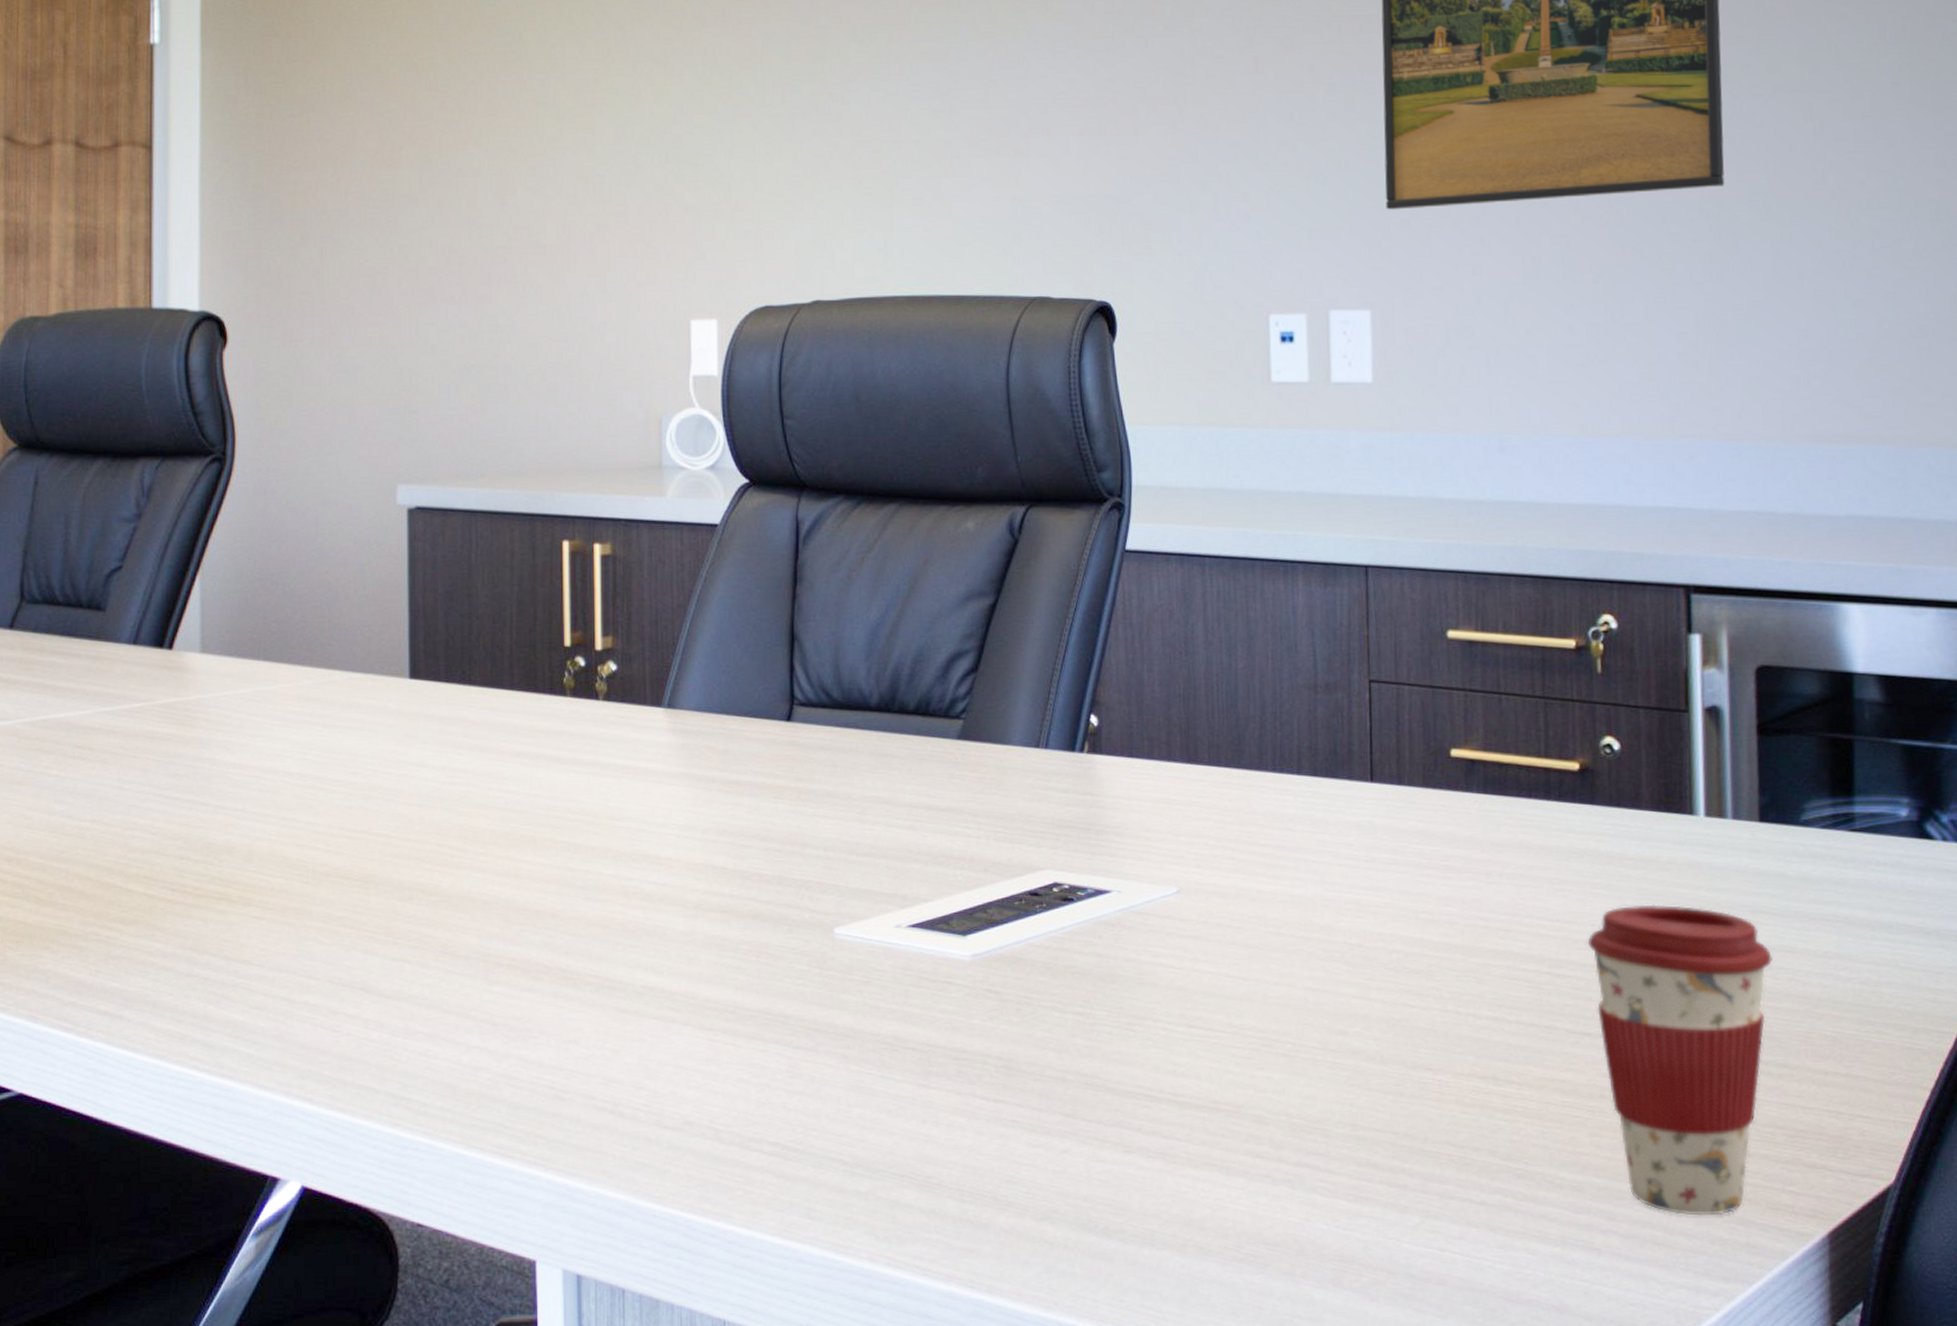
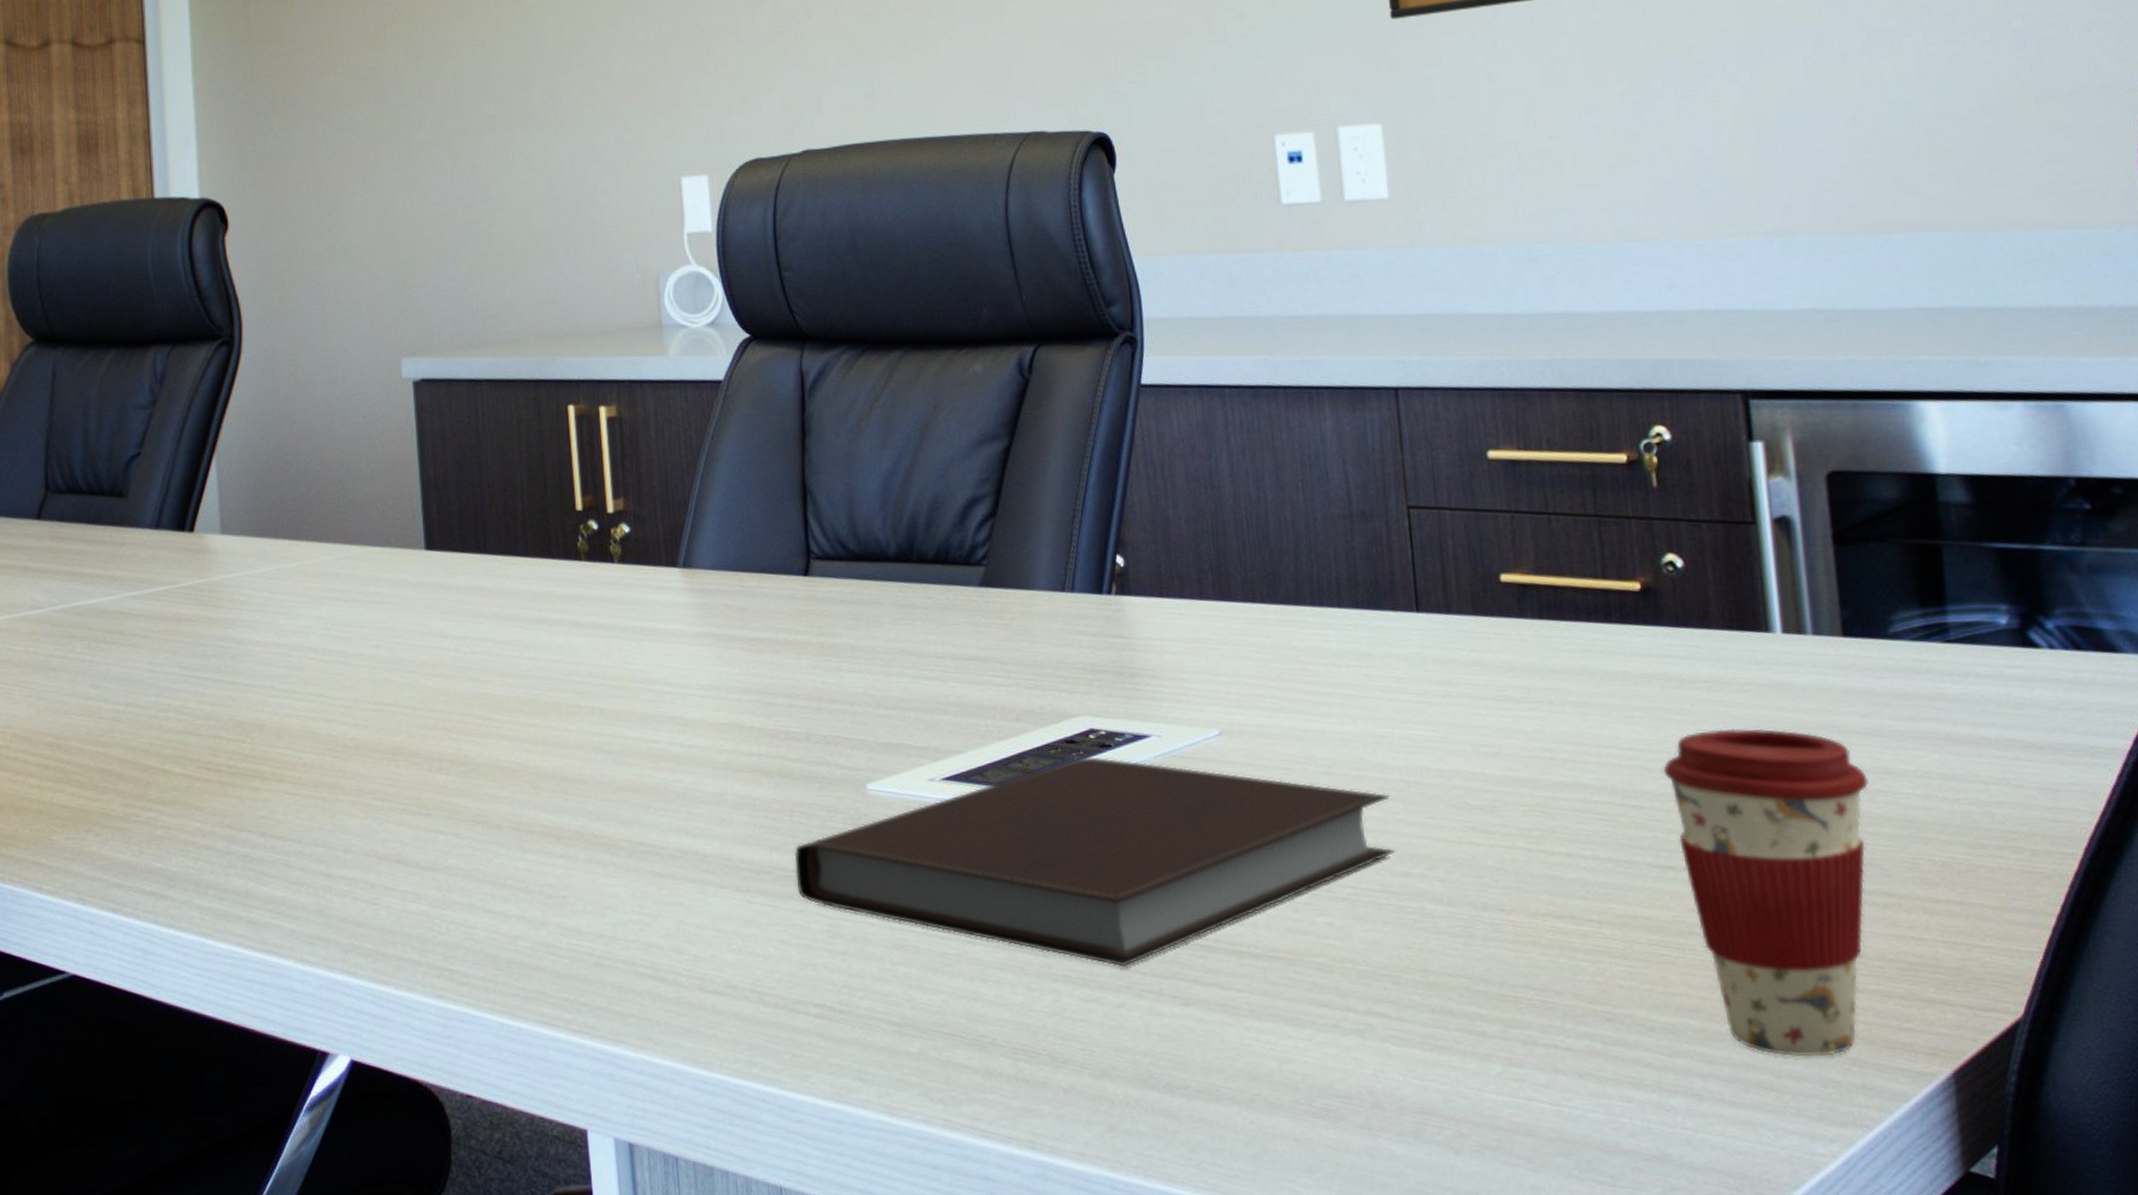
notebook: none [759,908,1334,1114] -> present [794,756,1394,968]

